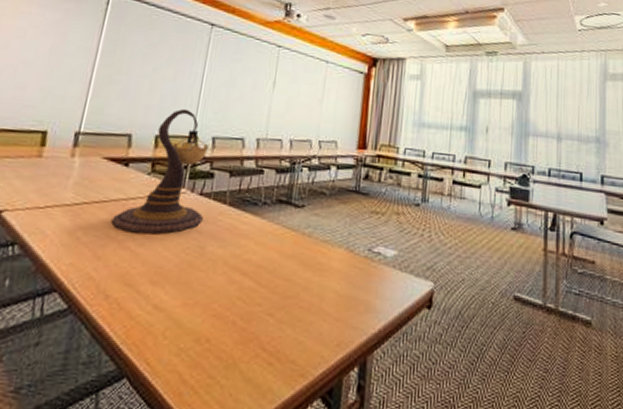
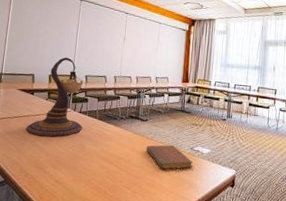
notebook: none [300,244,371,284] -> present [146,145,193,170]

